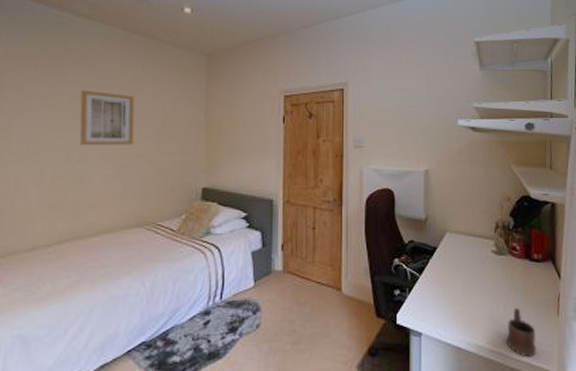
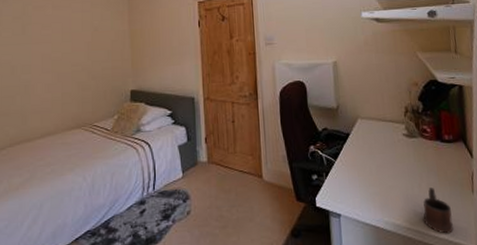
wall art: present [80,90,135,146] -> none [21,10,68,60]

